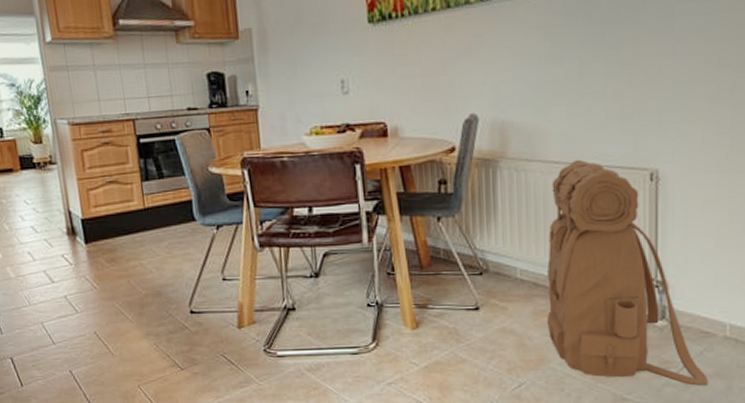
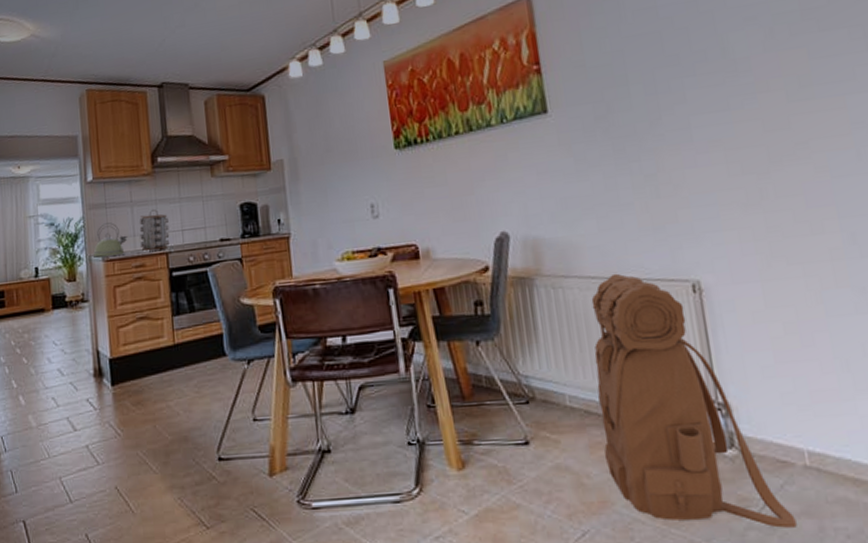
kettle: none [57,86,92,122] -> present [92,222,128,258]
spice rack: none [103,73,136,117] -> present [139,208,170,252]

